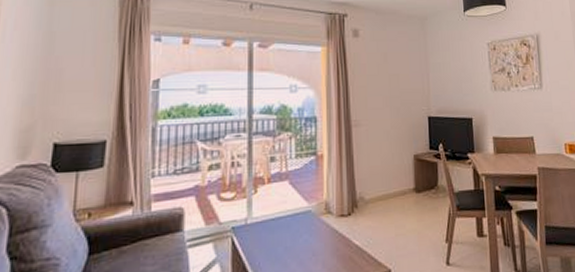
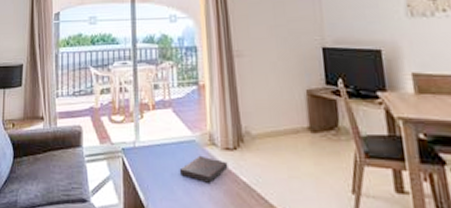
book: none [293,225,342,252] -> present [179,155,228,183]

